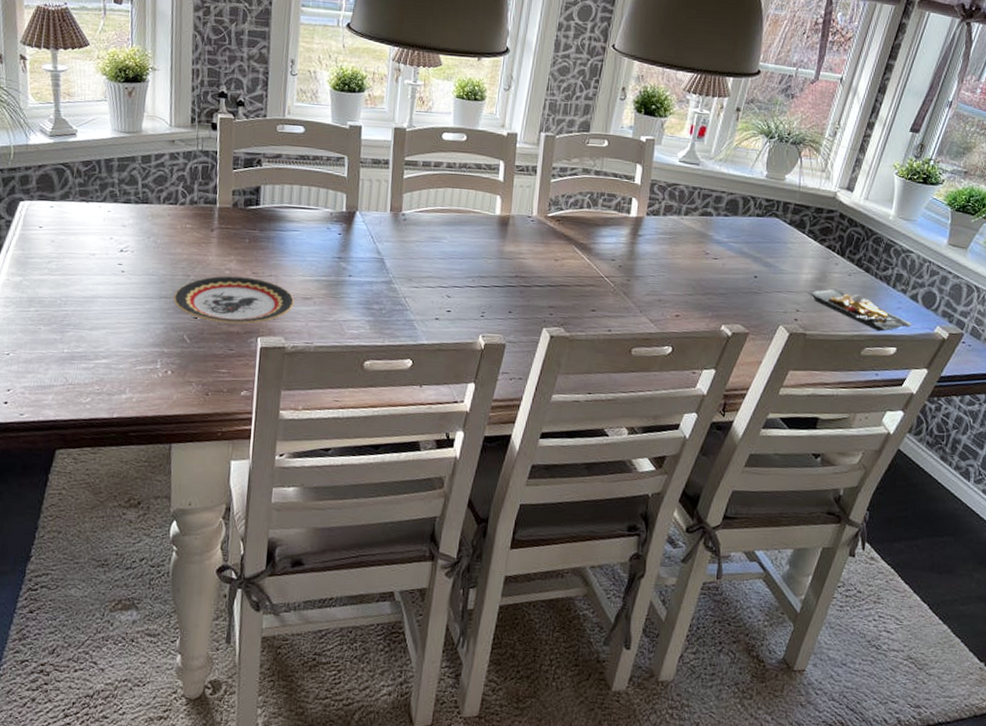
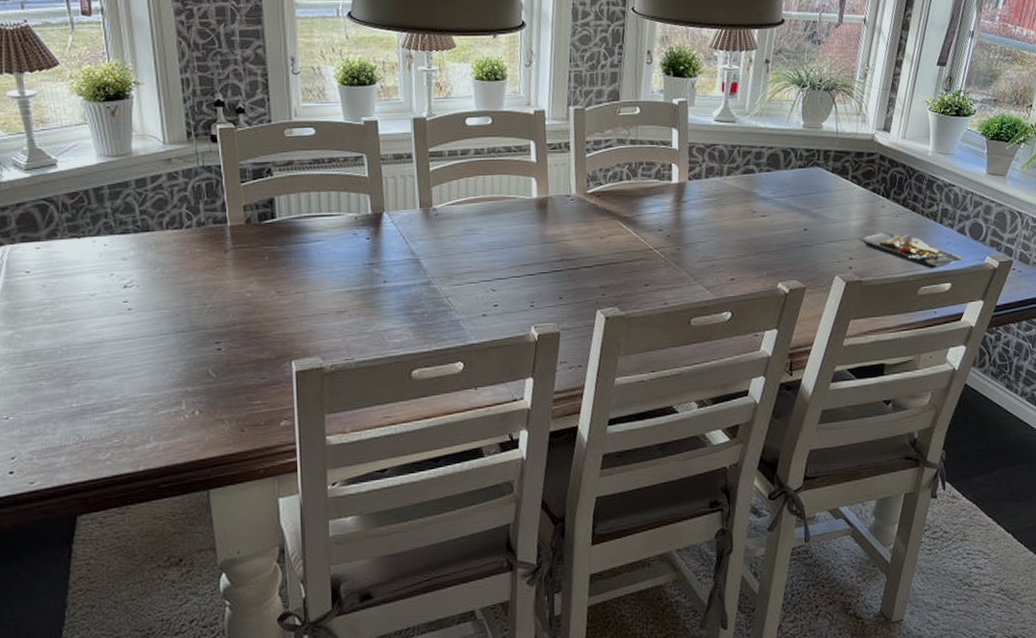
plate: present [173,276,295,325] -> none [191,297,328,352]

